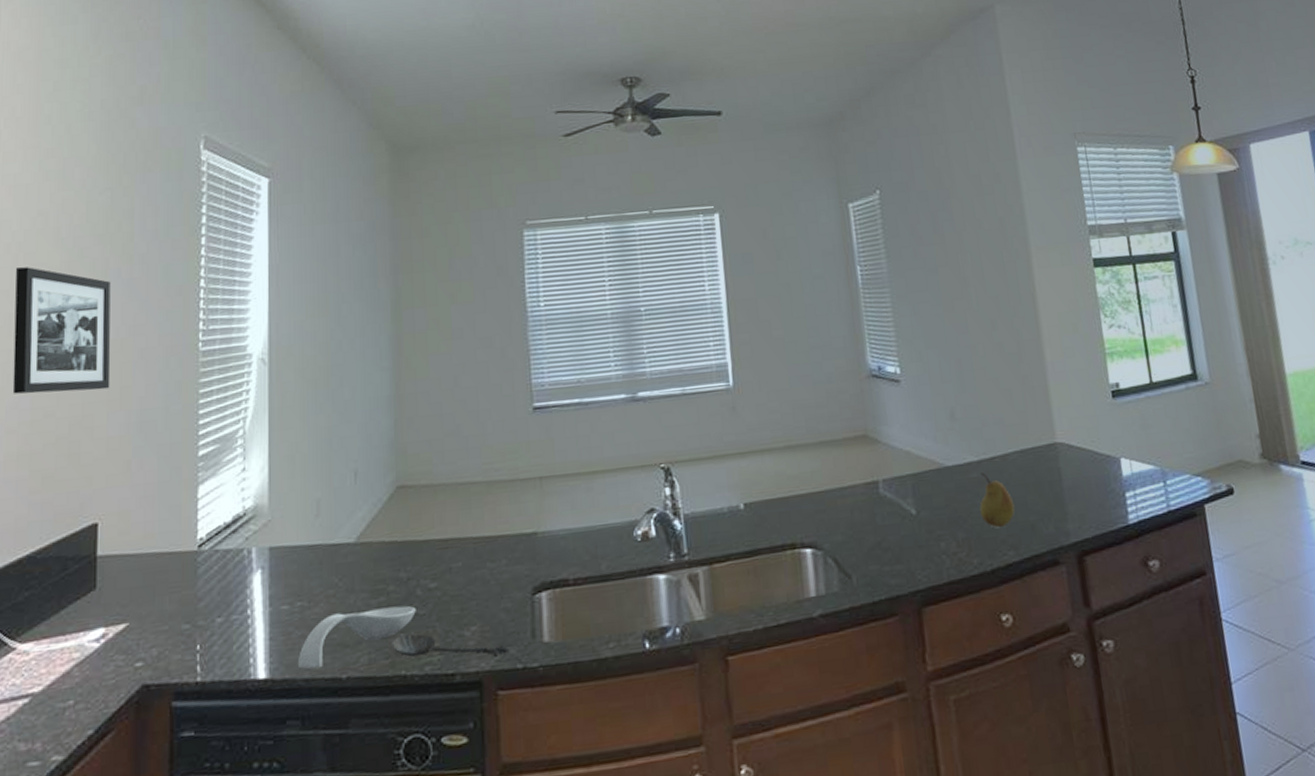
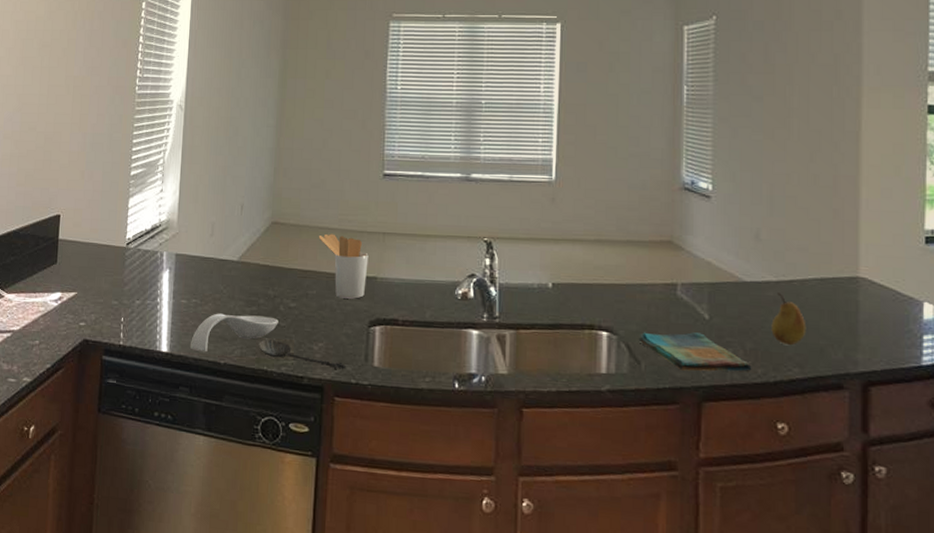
picture frame: present [12,267,111,394] -> none [9,13,78,114]
utensil holder: none [458,488,525,566] -> present [318,233,369,299]
dish towel: none [846,531,967,577] -> present [638,332,752,372]

